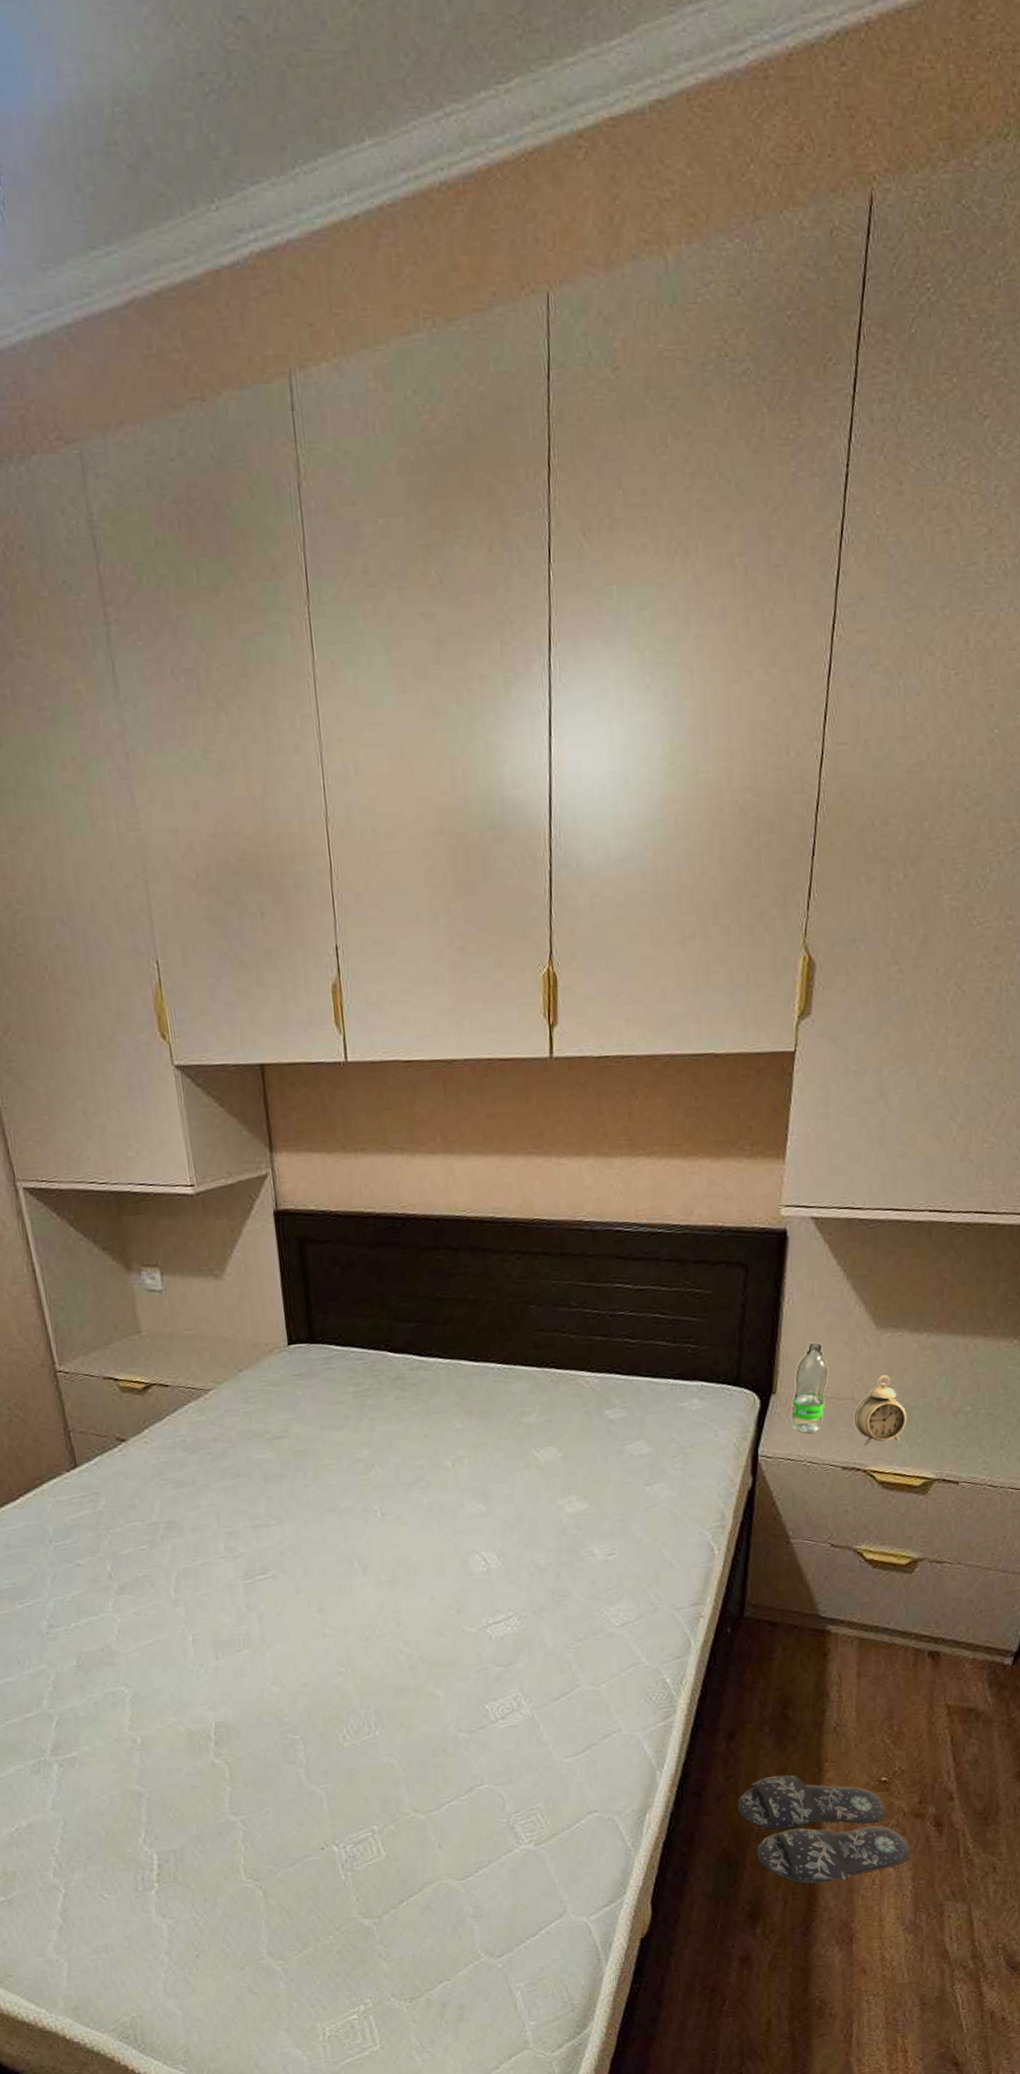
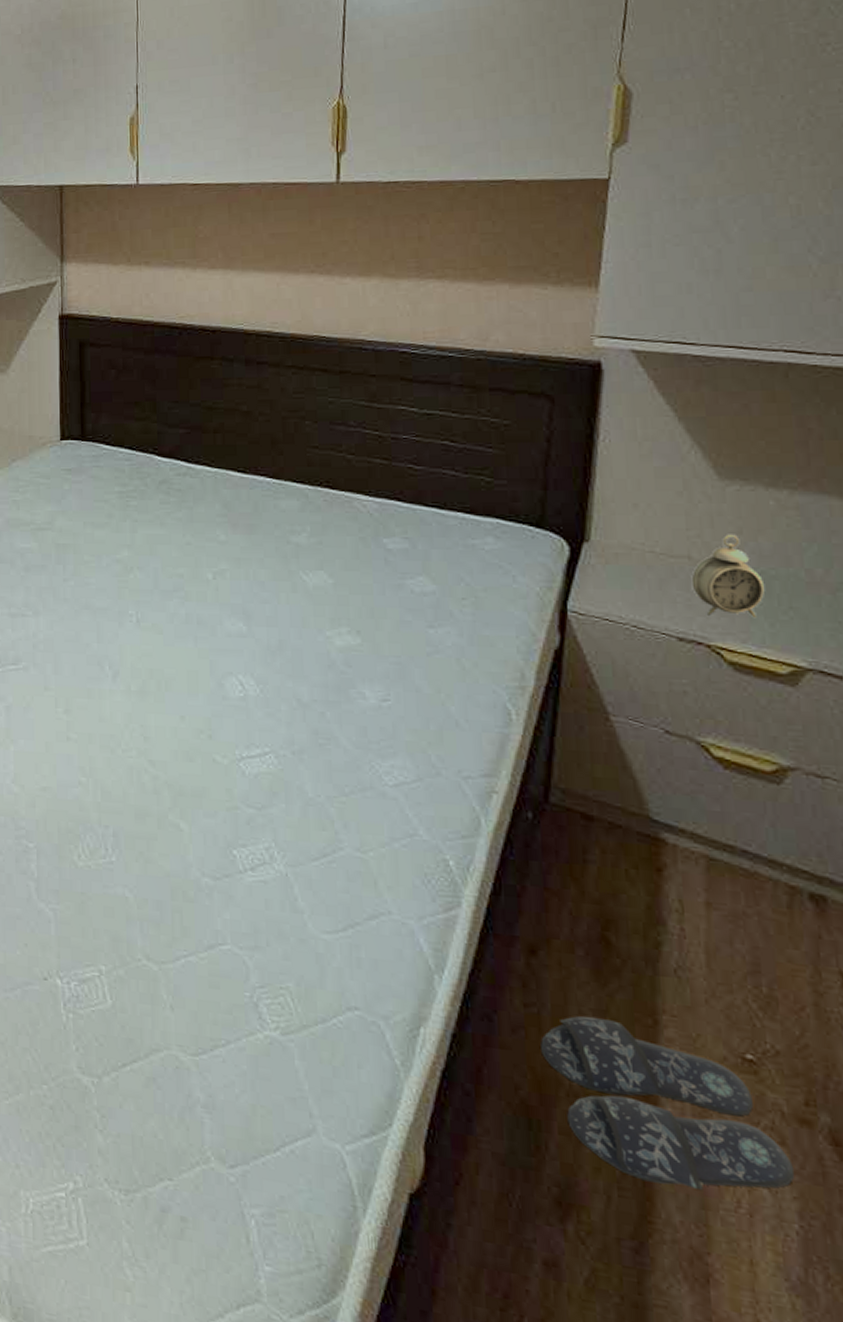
bottle: present [791,1342,828,1434] -> none [609,488,656,593]

